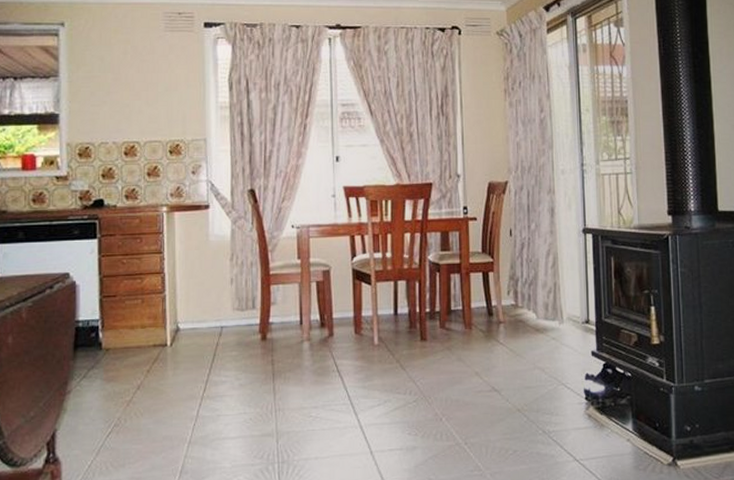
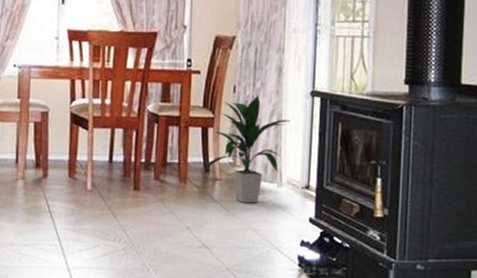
indoor plant: none [486,236,566,343] -> present [202,94,291,204]

